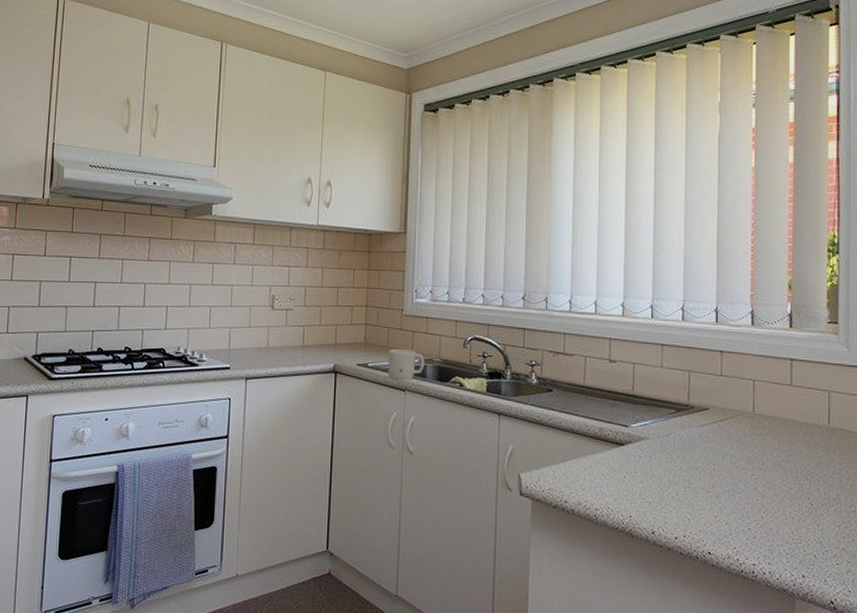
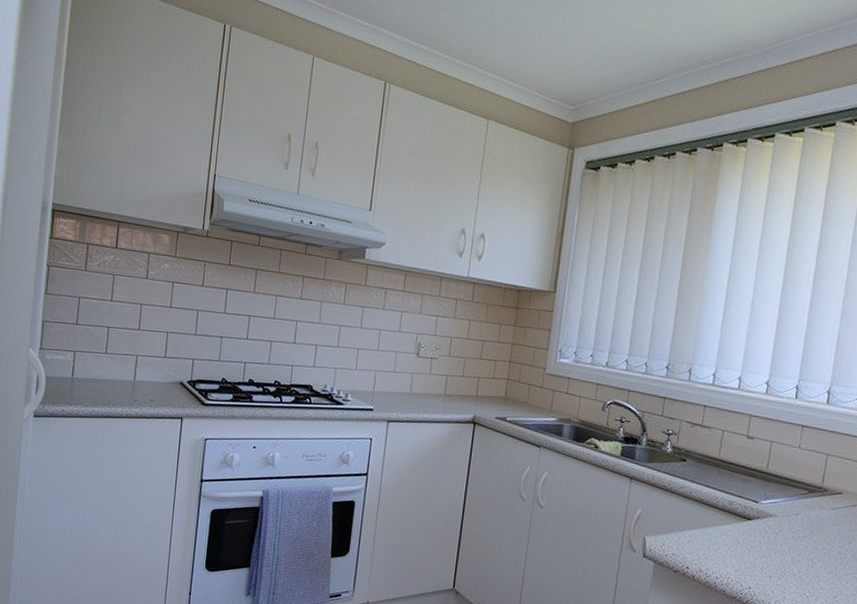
mug: present [388,348,425,381] -> none [525,406,563,438]

